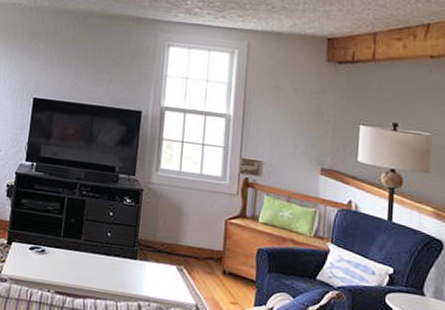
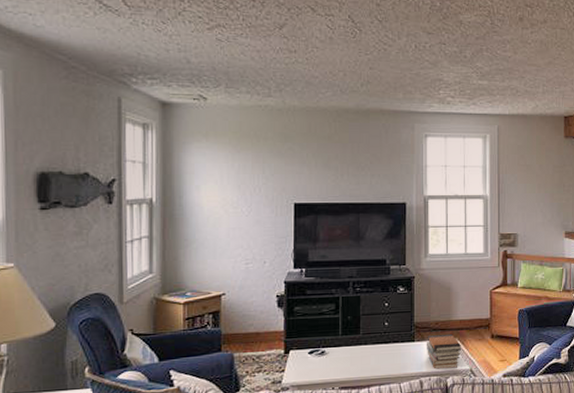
book stack: none [148,256,187,299] -> present [426,333,461,369]

